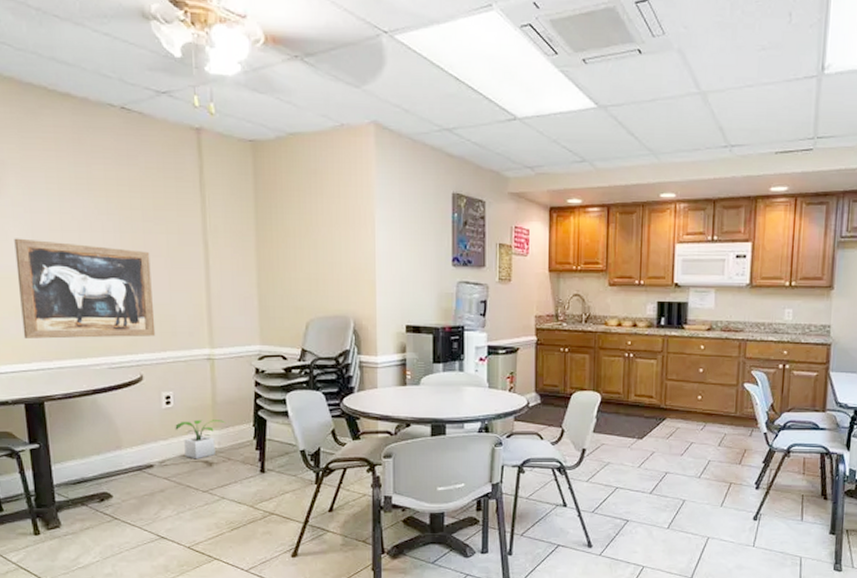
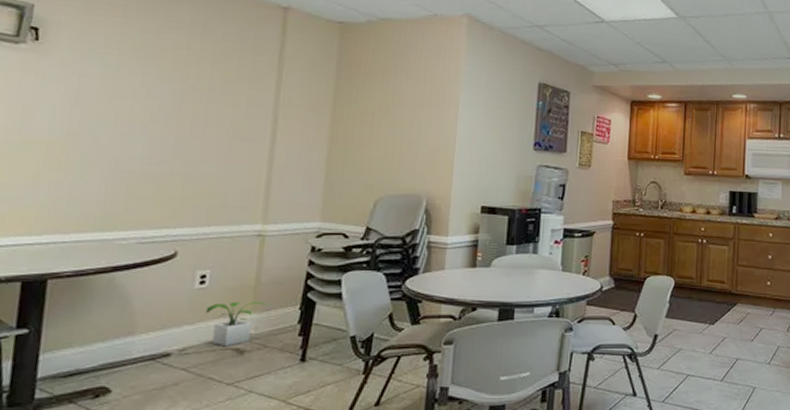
wall art: present [14,238,156,339] -> none [38,101,210,210]

